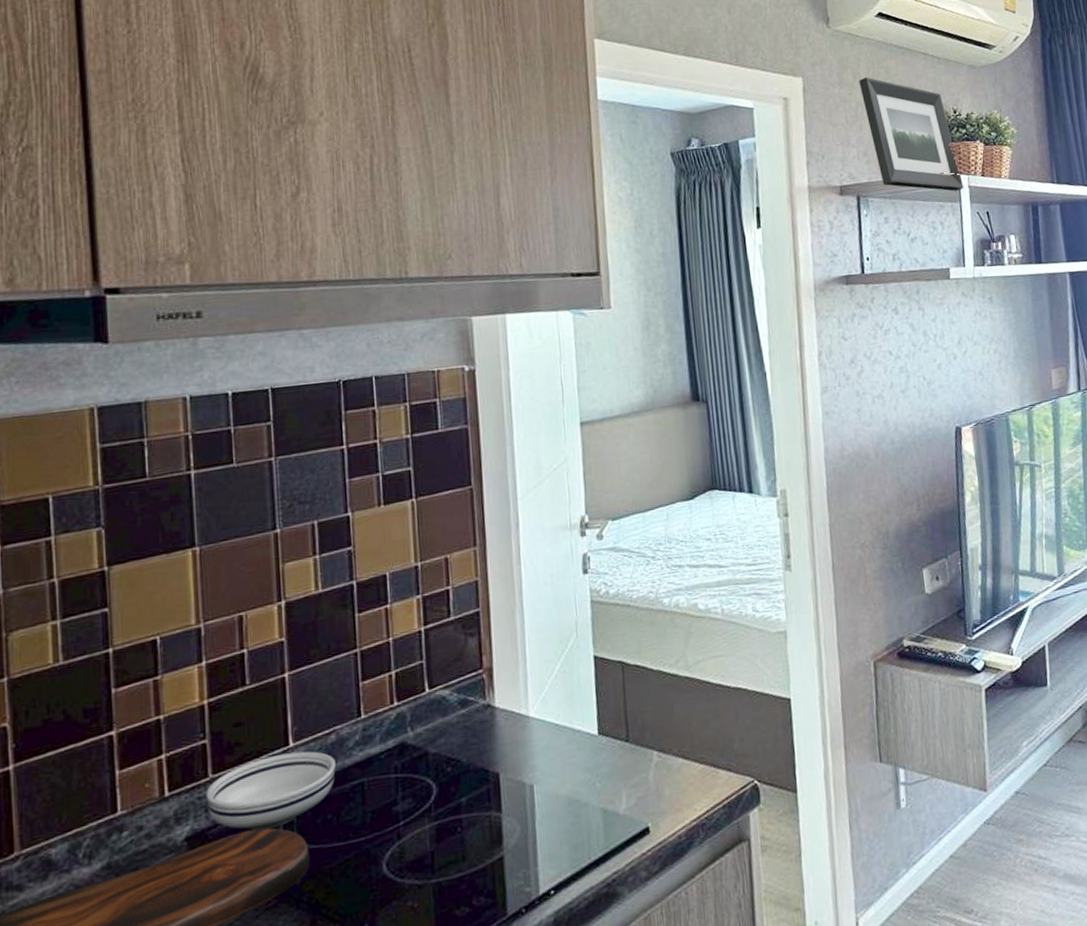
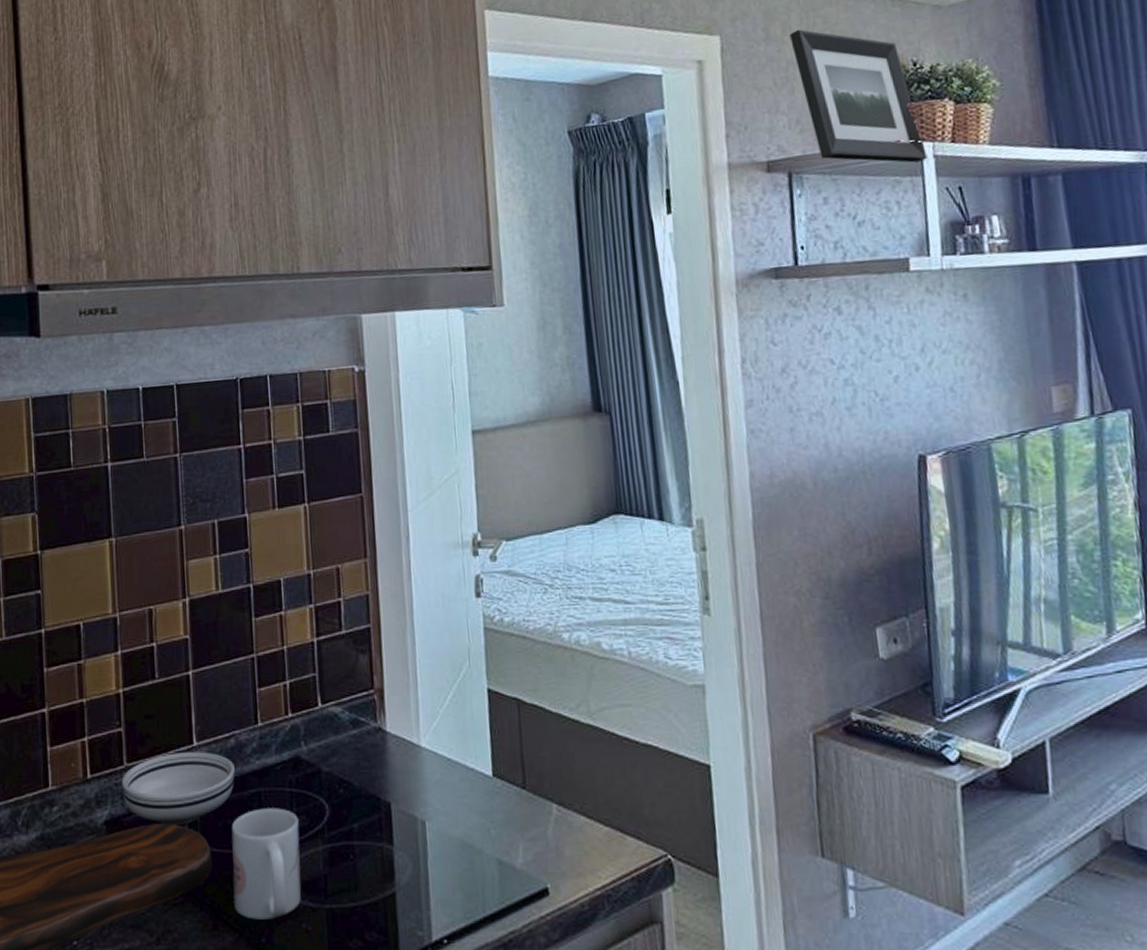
mug: none [331,794,408,908] -> present [231,808,302,920]

